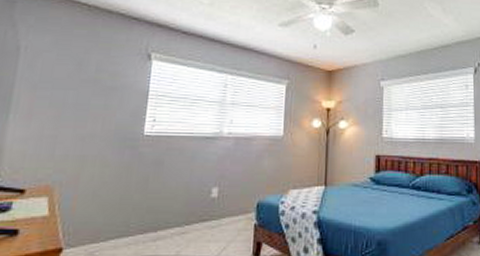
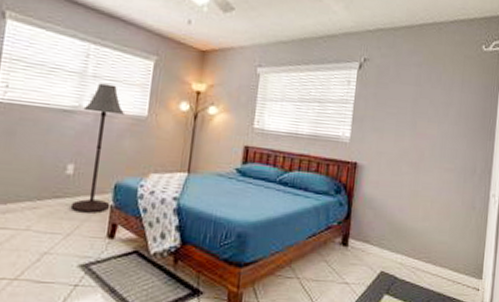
floor lamp: none [216,109,262,234] -> present [70,83,124,213]

